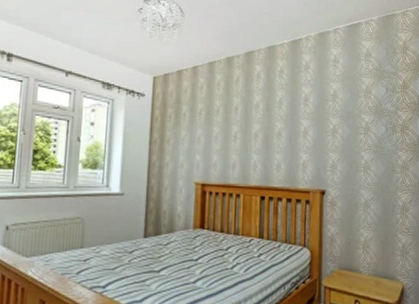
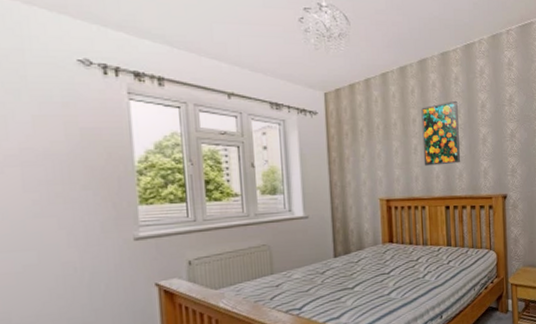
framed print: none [242,92,281,155] -> present [421,100,460,166]

